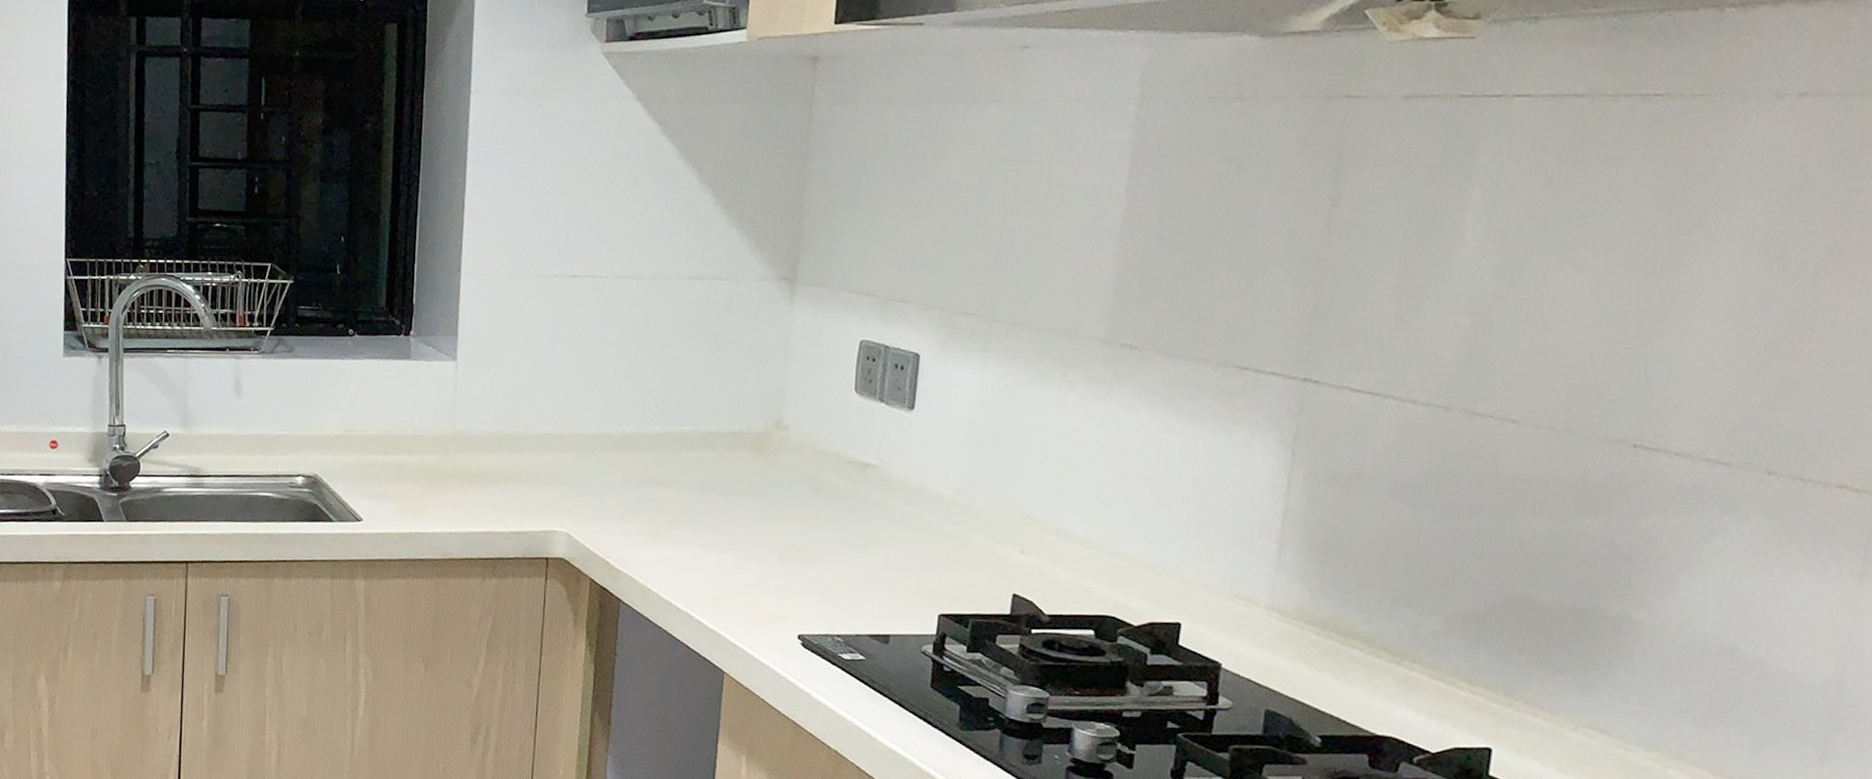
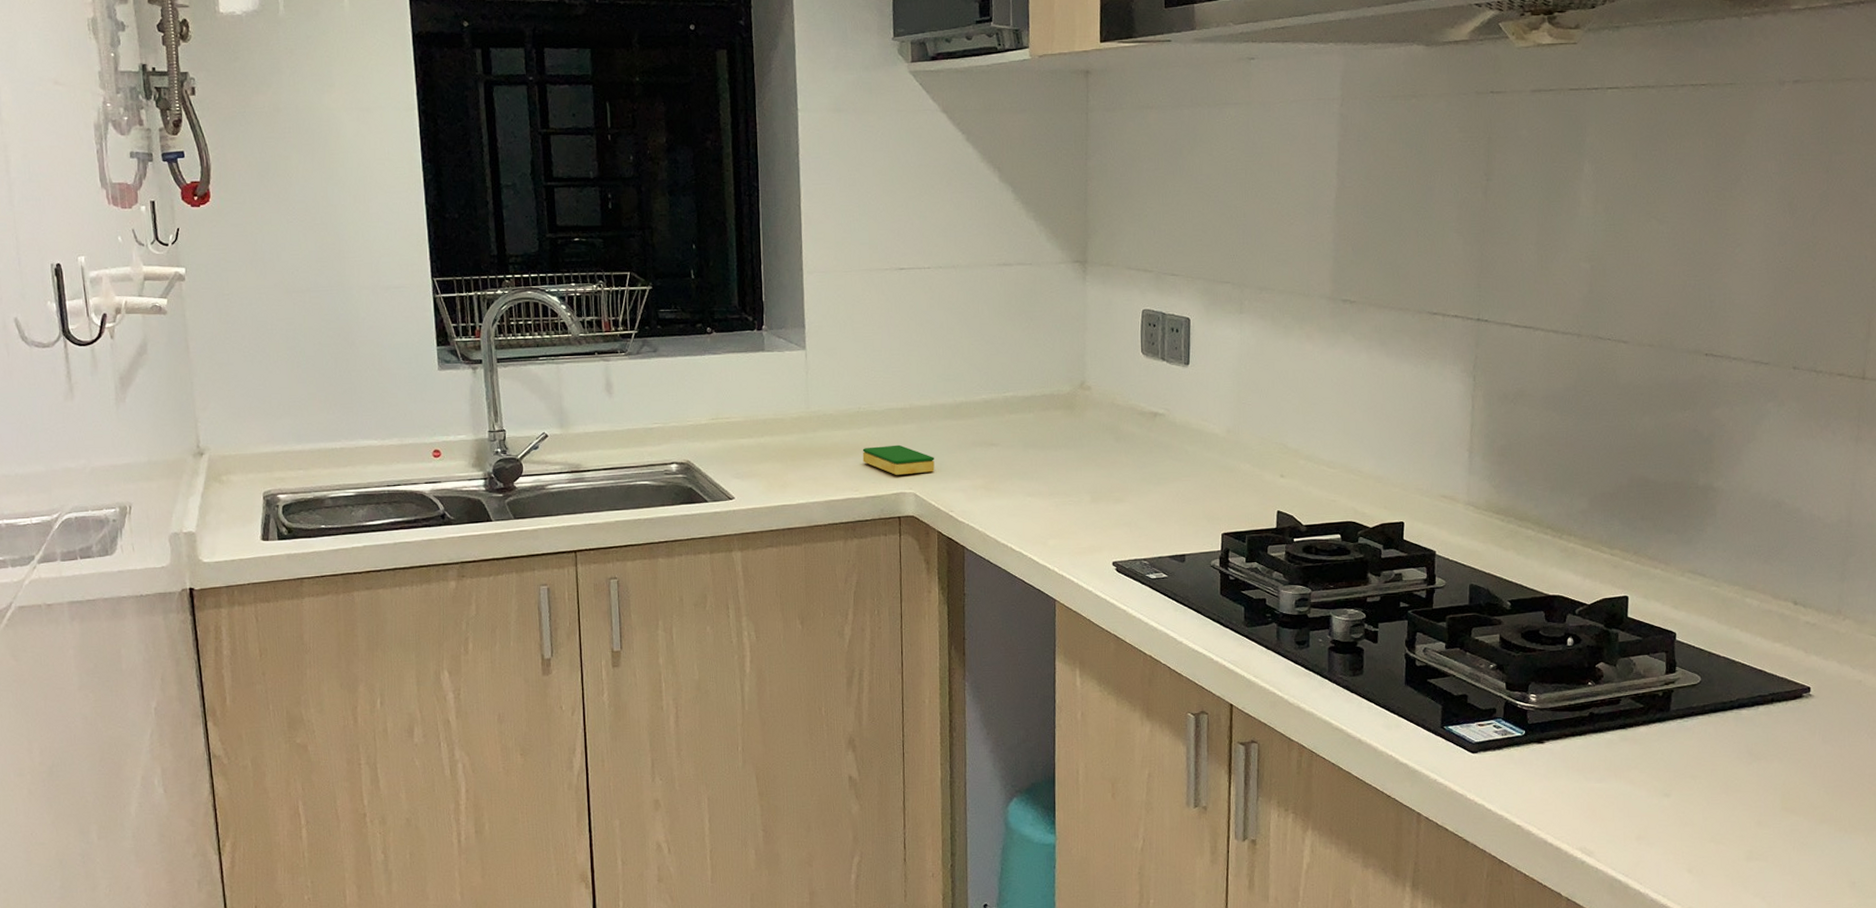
dish sponge: none [510,475,593,511] -> present [862,444,935,476]

